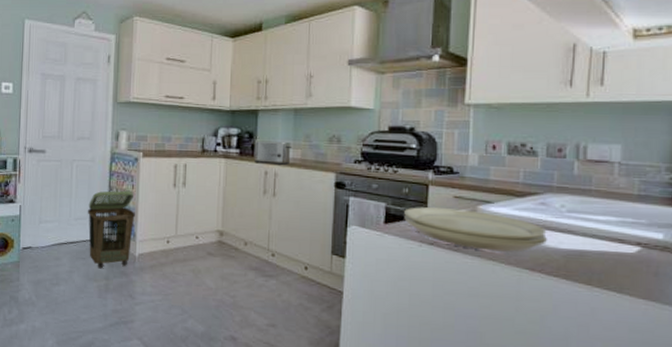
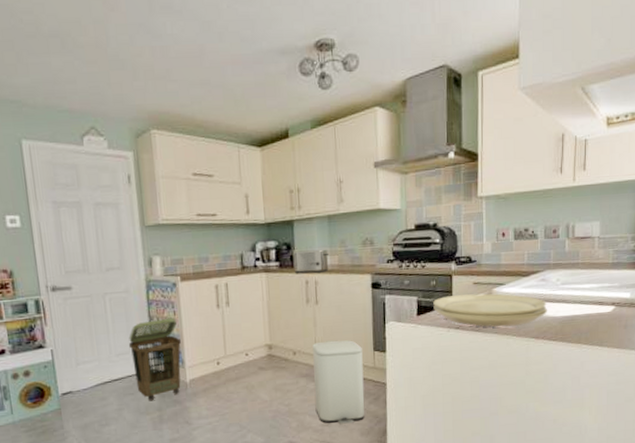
pedal bin: none [262,235,319,330] -> present [312,340,365,425]

